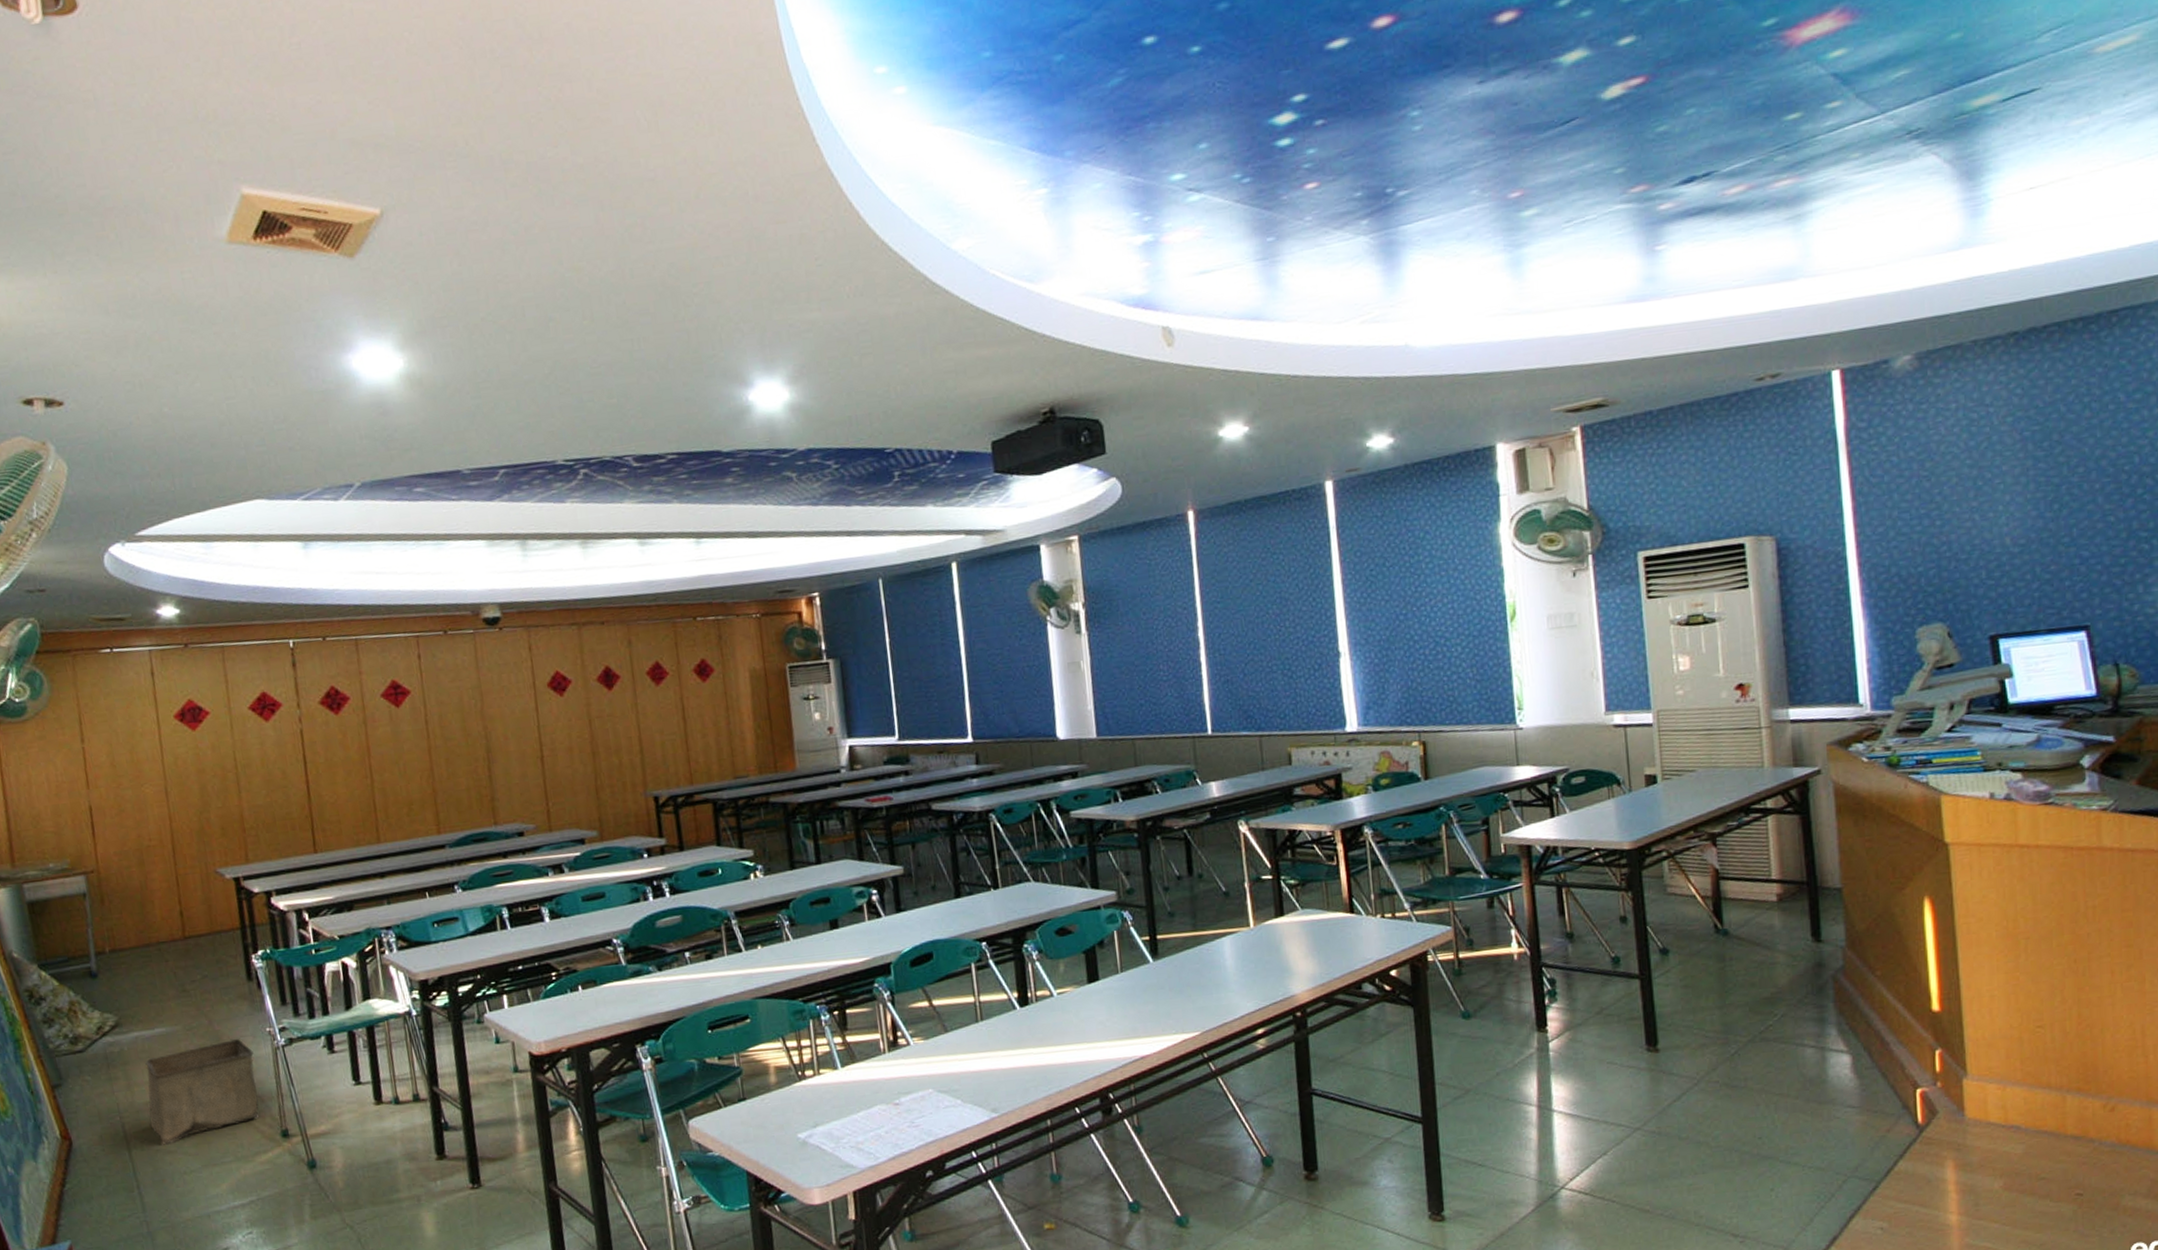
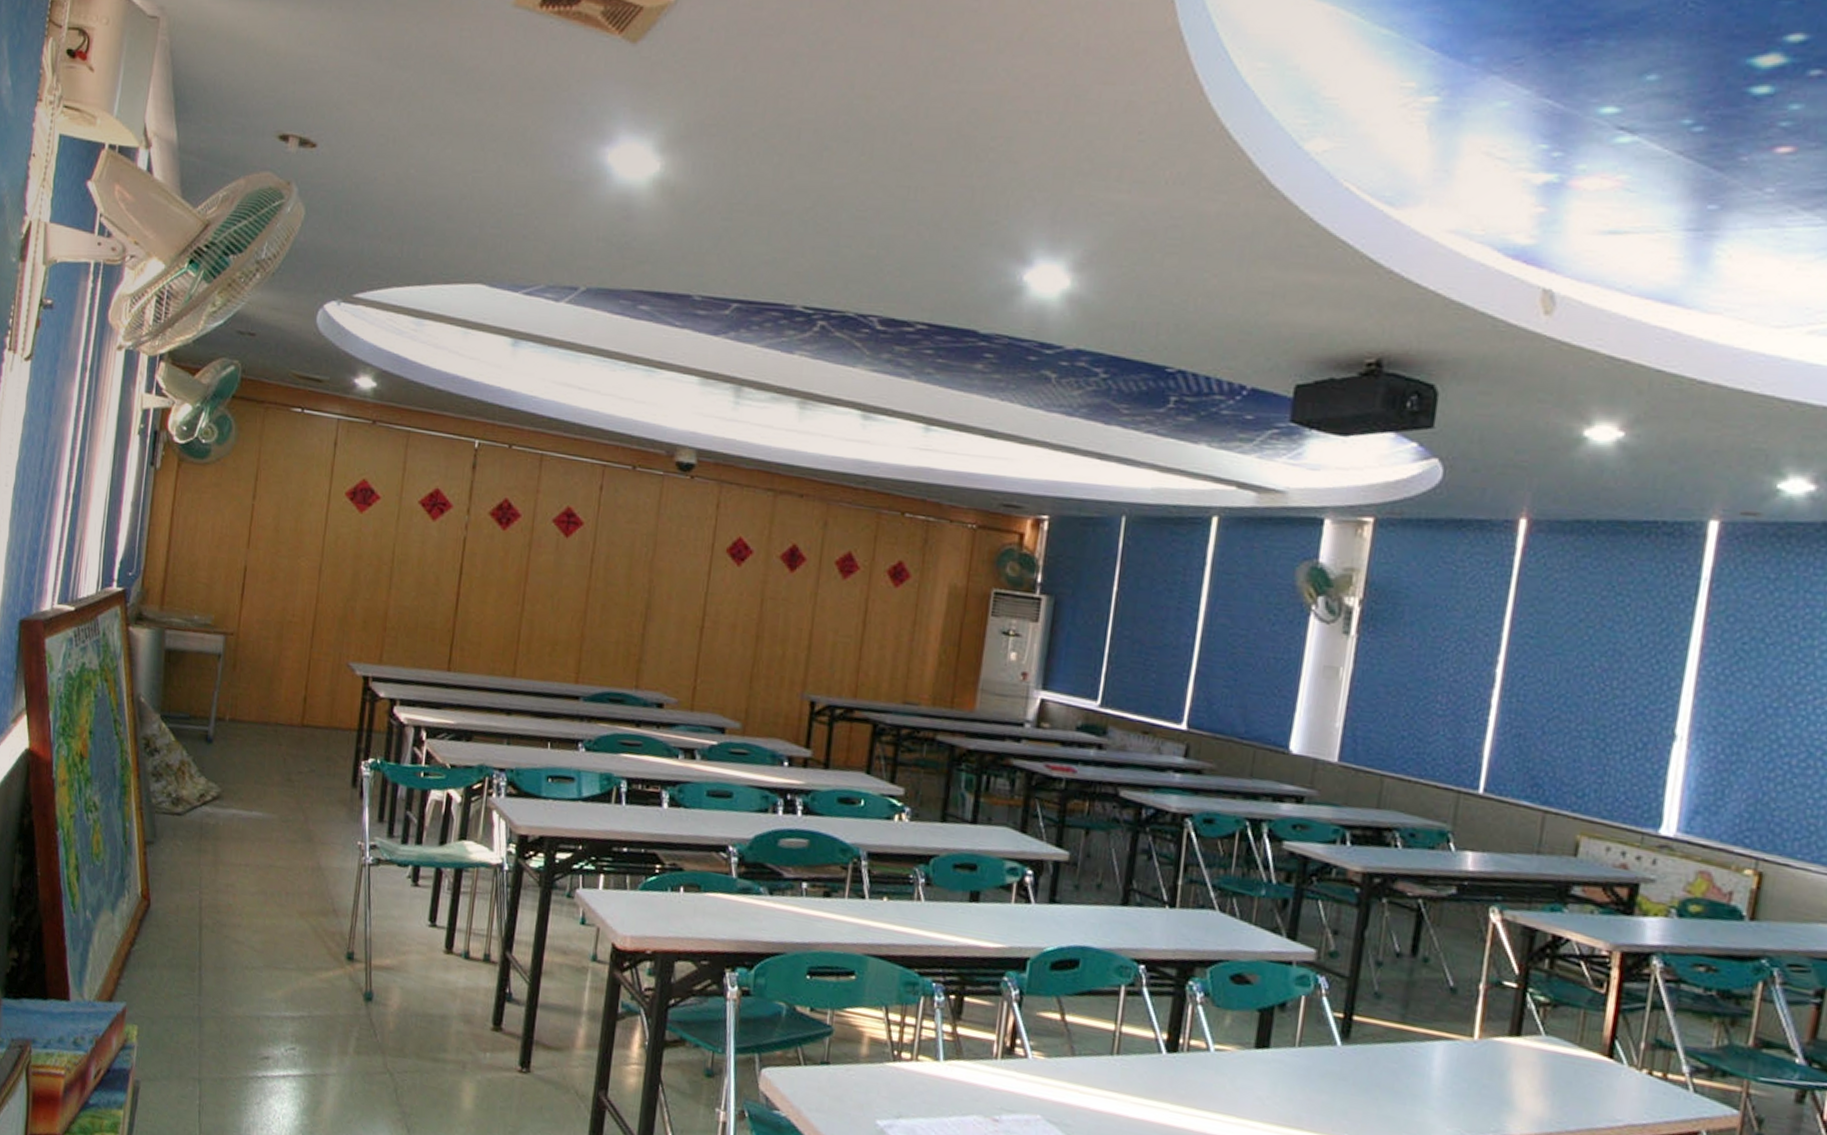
storage bin: present [145,1039,259,1145] -> none [225,840,340,934]

